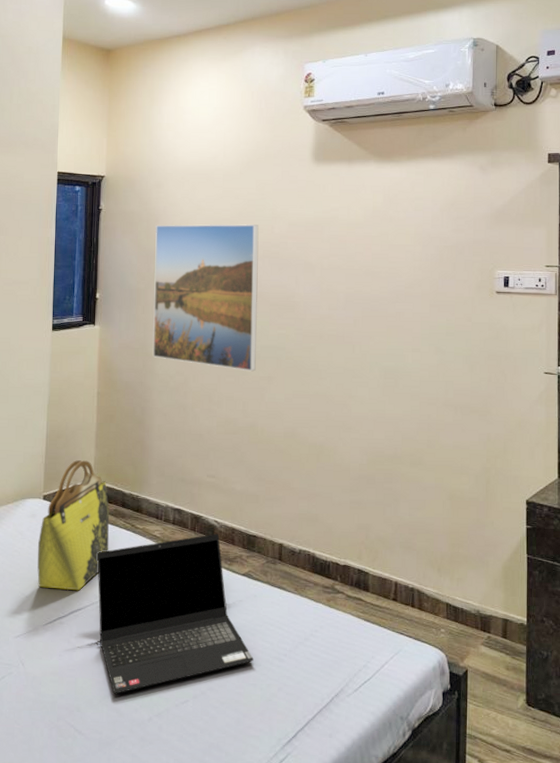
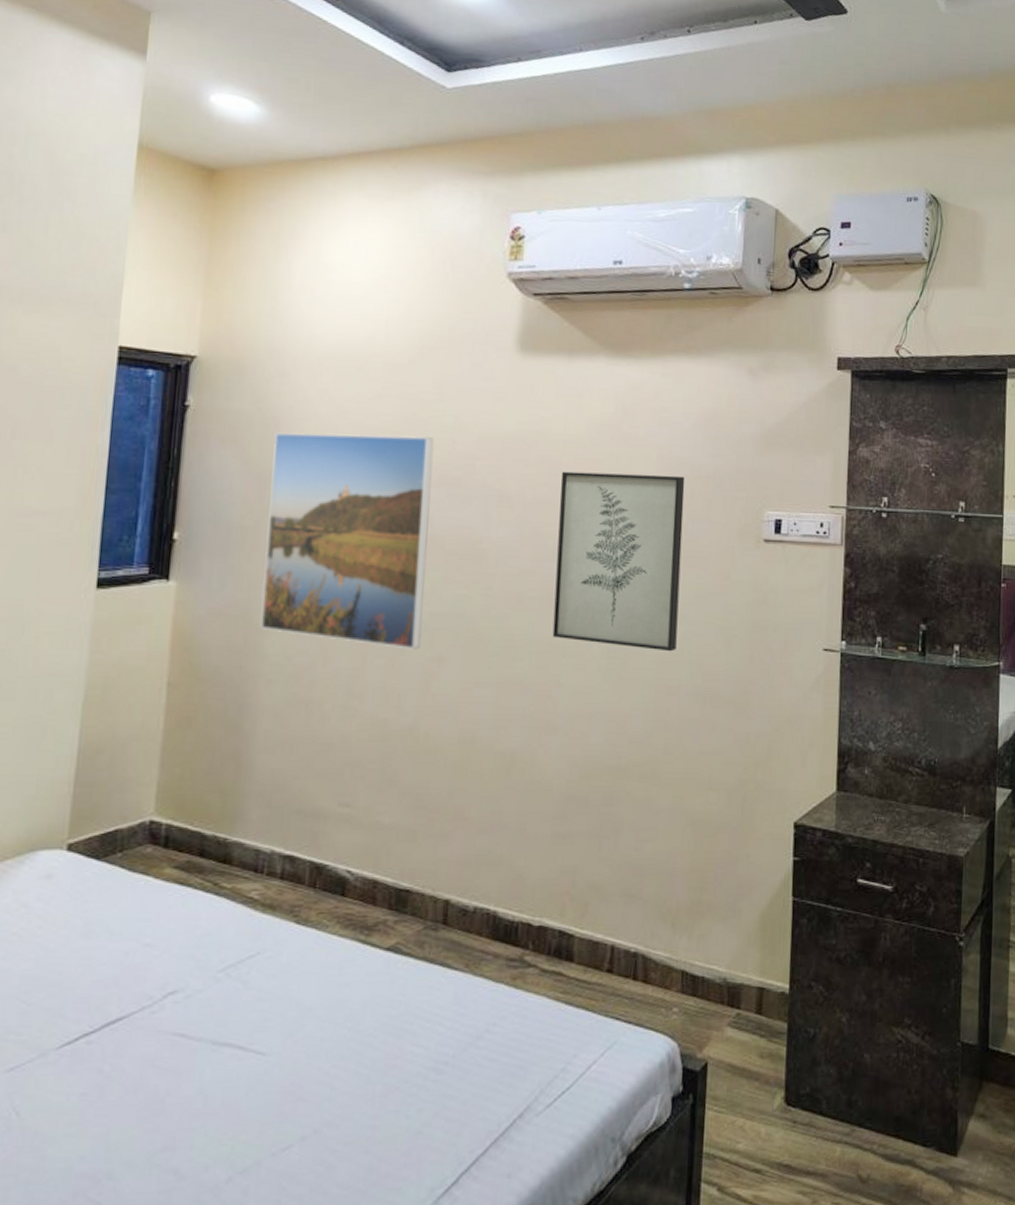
tote bag: present [37,460,110,591] -> none [50,787,179,991]
laptop computer: present [97,533,254,694] -> none [151,889,398,1146]
wall art: none [345,245,436,374] -> present [552,471,686,652]

